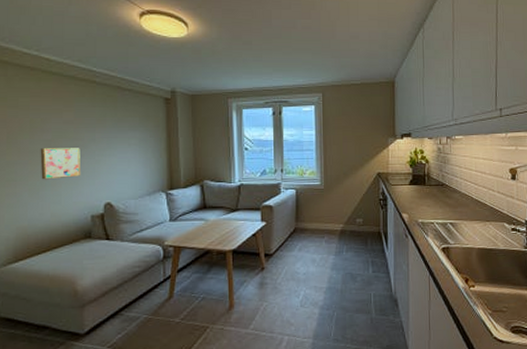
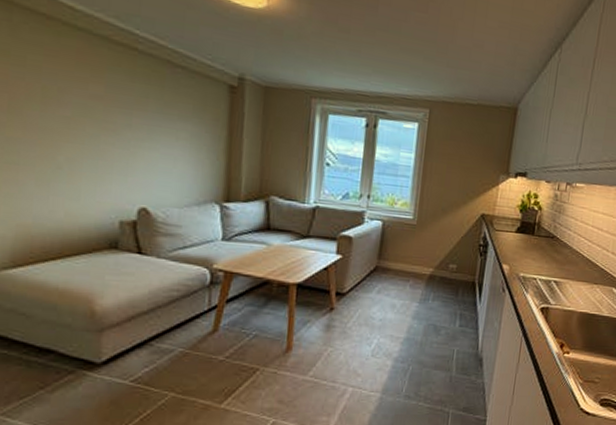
wall art: present [40,148,81,180] -> none [53,126,110,170]

